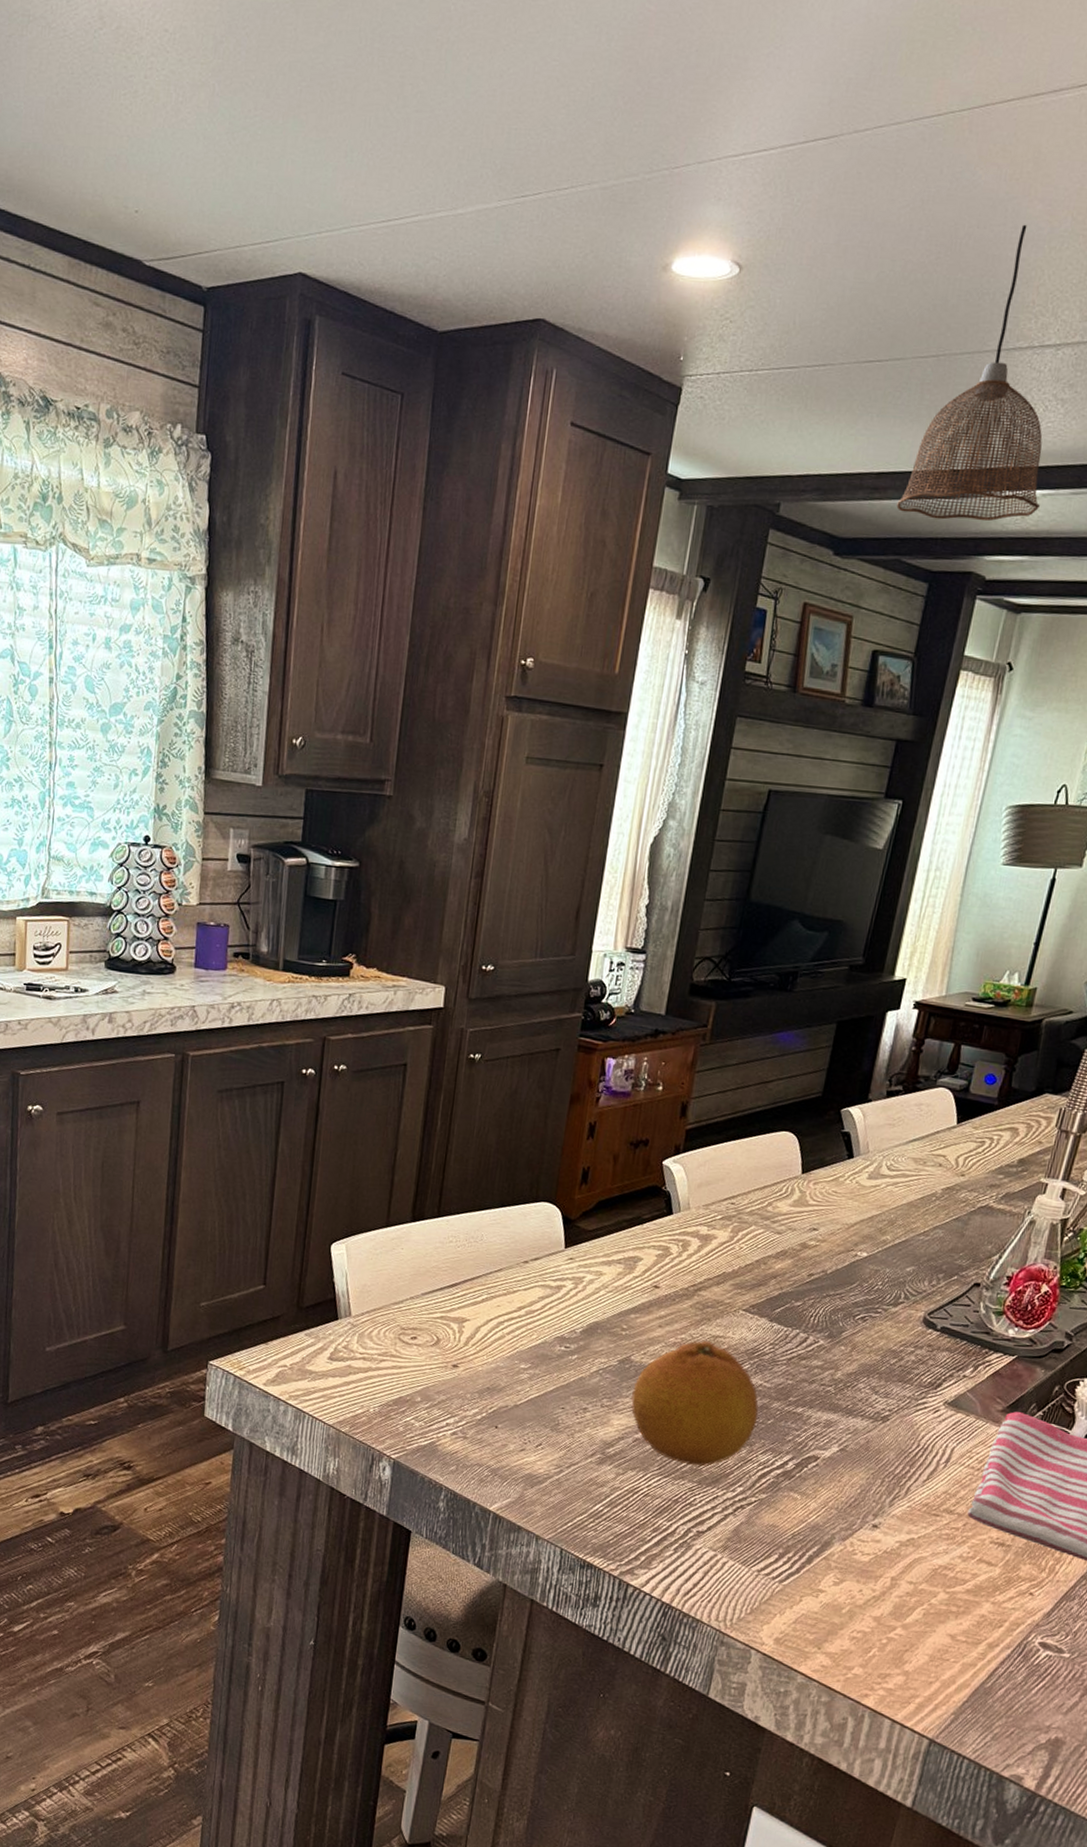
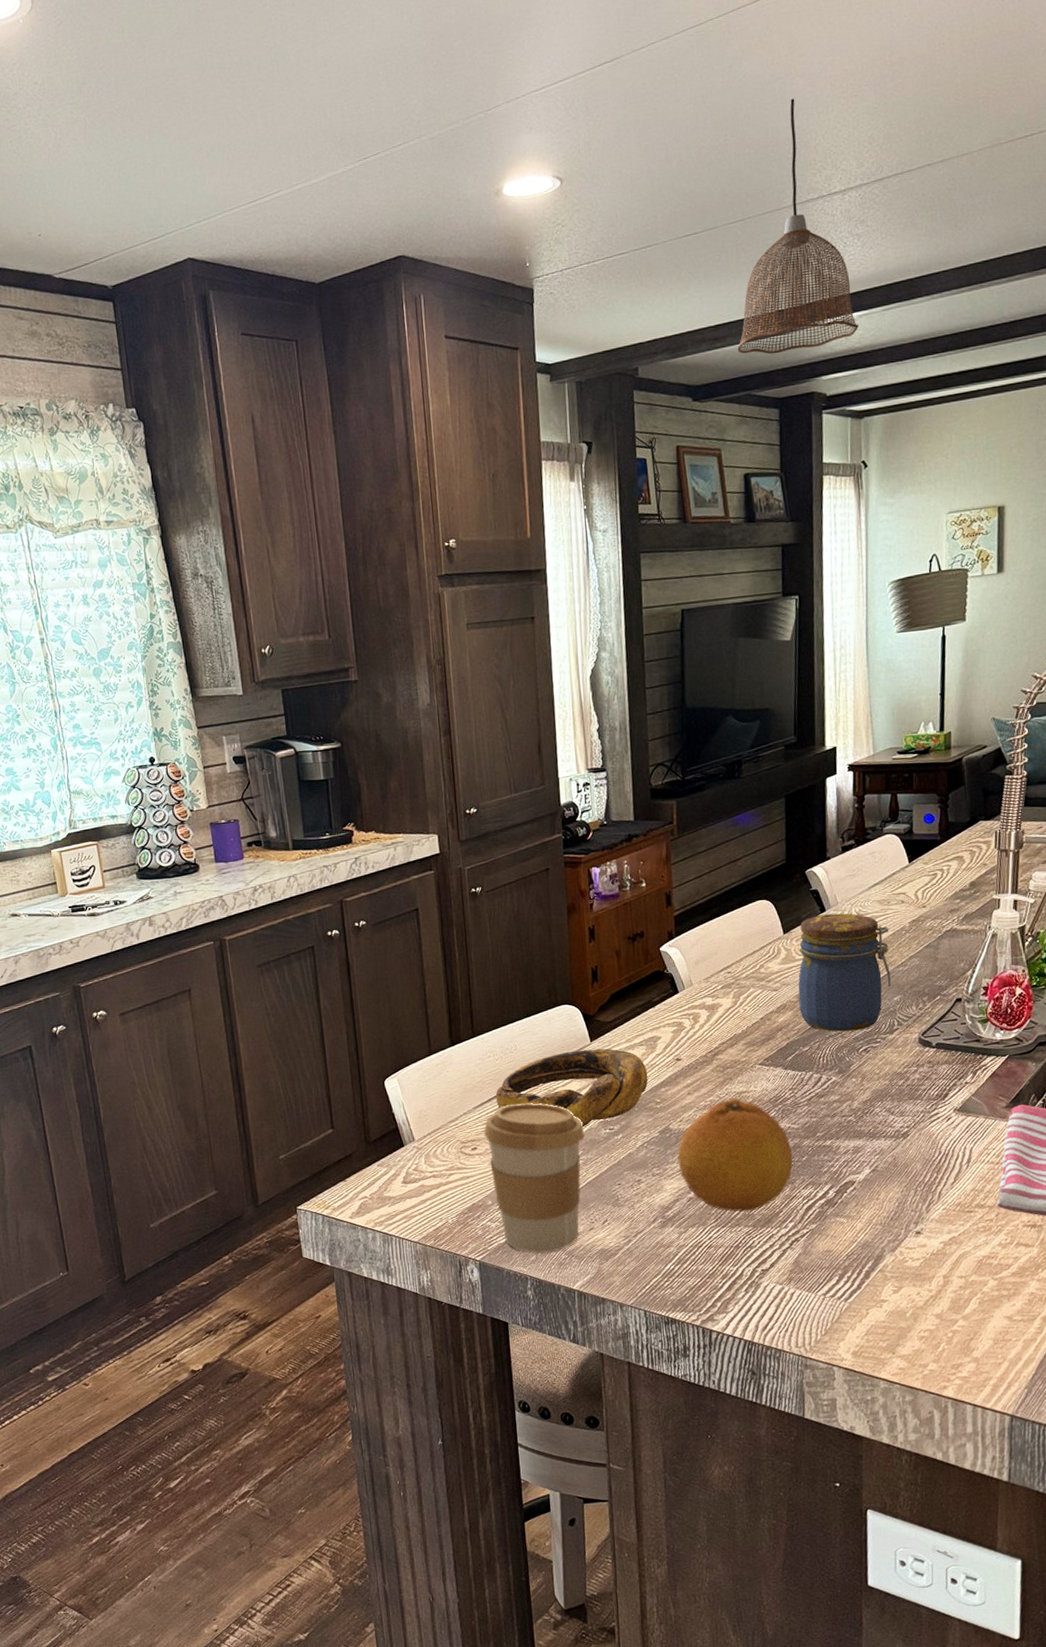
coffee cup: none [426,1298,538,1466] -> present [483,1103,585,1253]
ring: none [448,1253,620,1339] -> present [495,1048,649,1127]
jar: none [800,1161,919,1296] -> present [798,913,891,1032]

